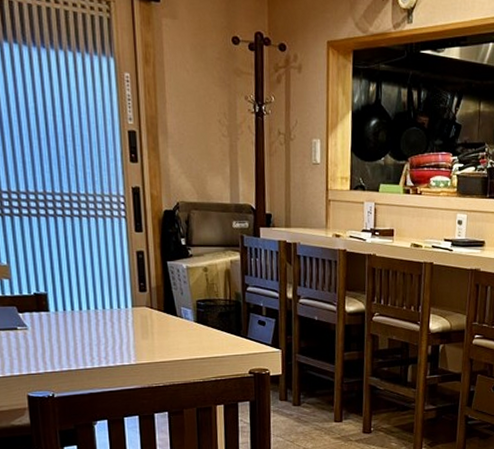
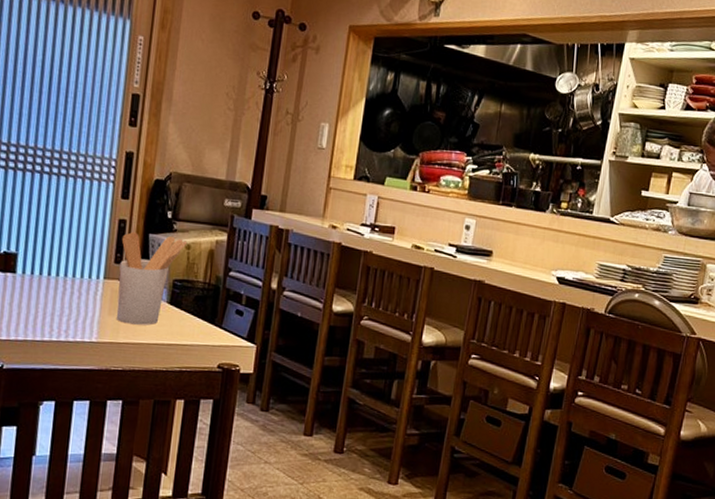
utensil holder: none [142,261,204,345] -> present [116,231,188,326]

